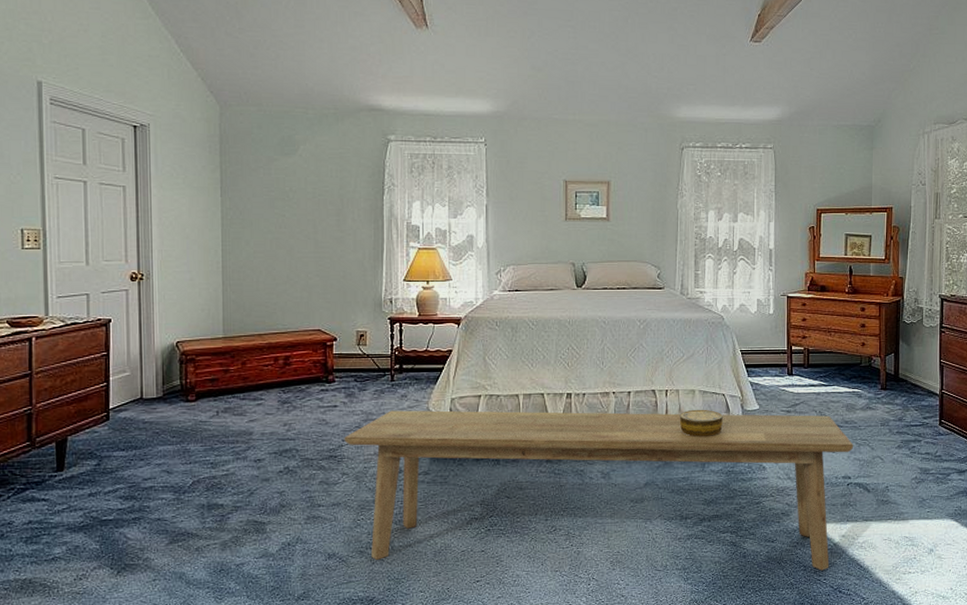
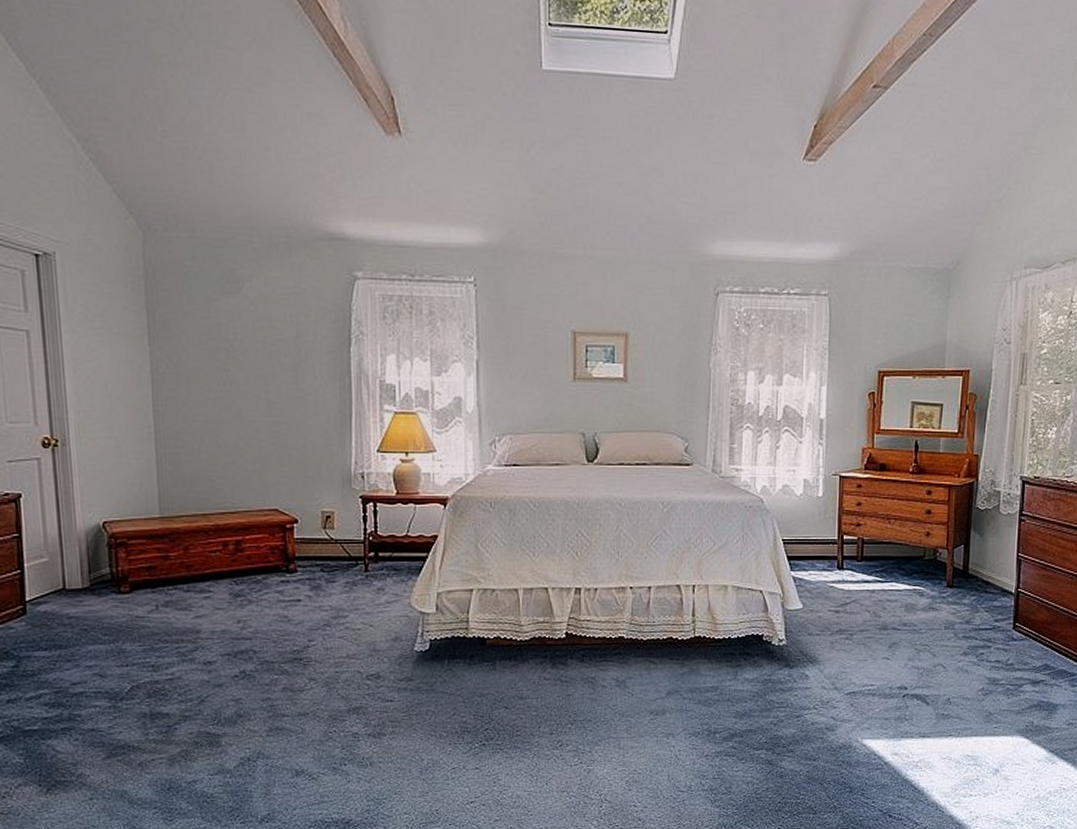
bench: present [344,410,854,571] -> none [310,606,913,793]
decorative box: present [679,409,724,437] -> none [708,608,761,640]

